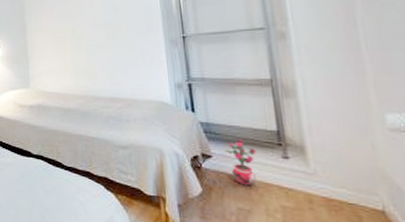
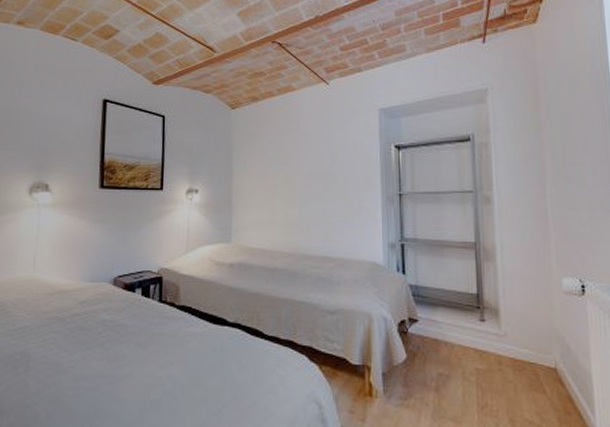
potted plant: present [225,138,256,186] -> none [430,301,458,350]

